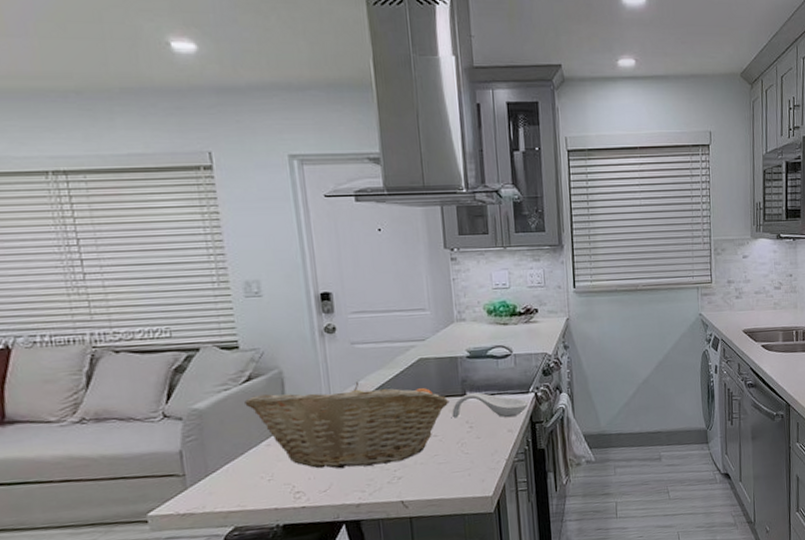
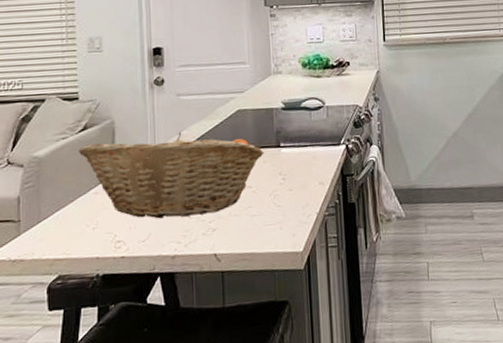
spoon rest: present [452,392,528,418] -> none [266,144,340,170]

